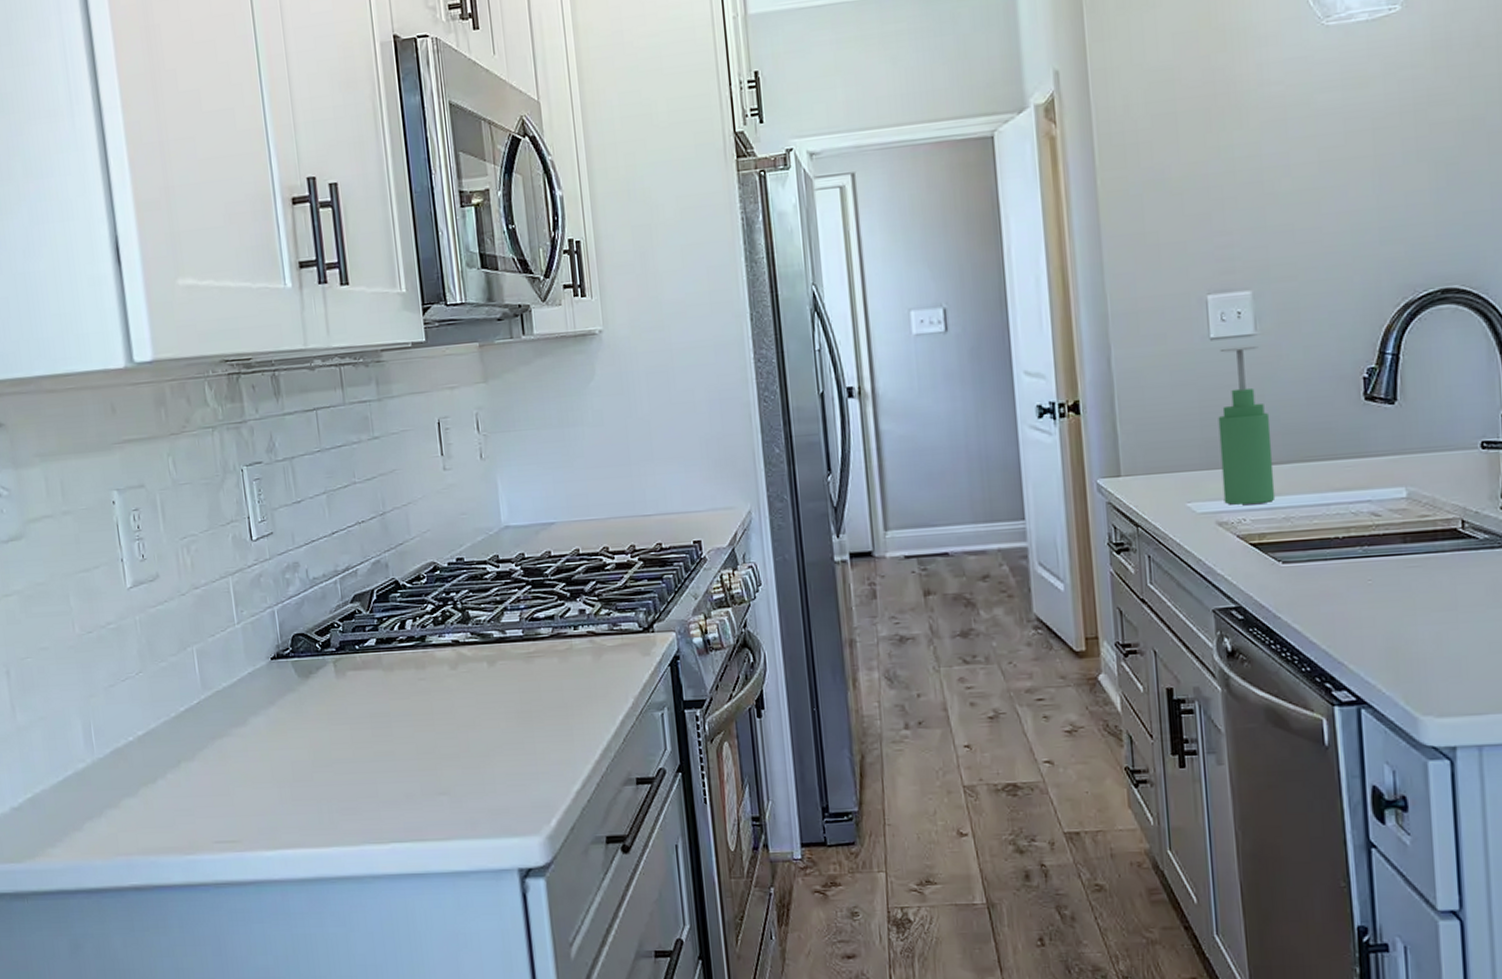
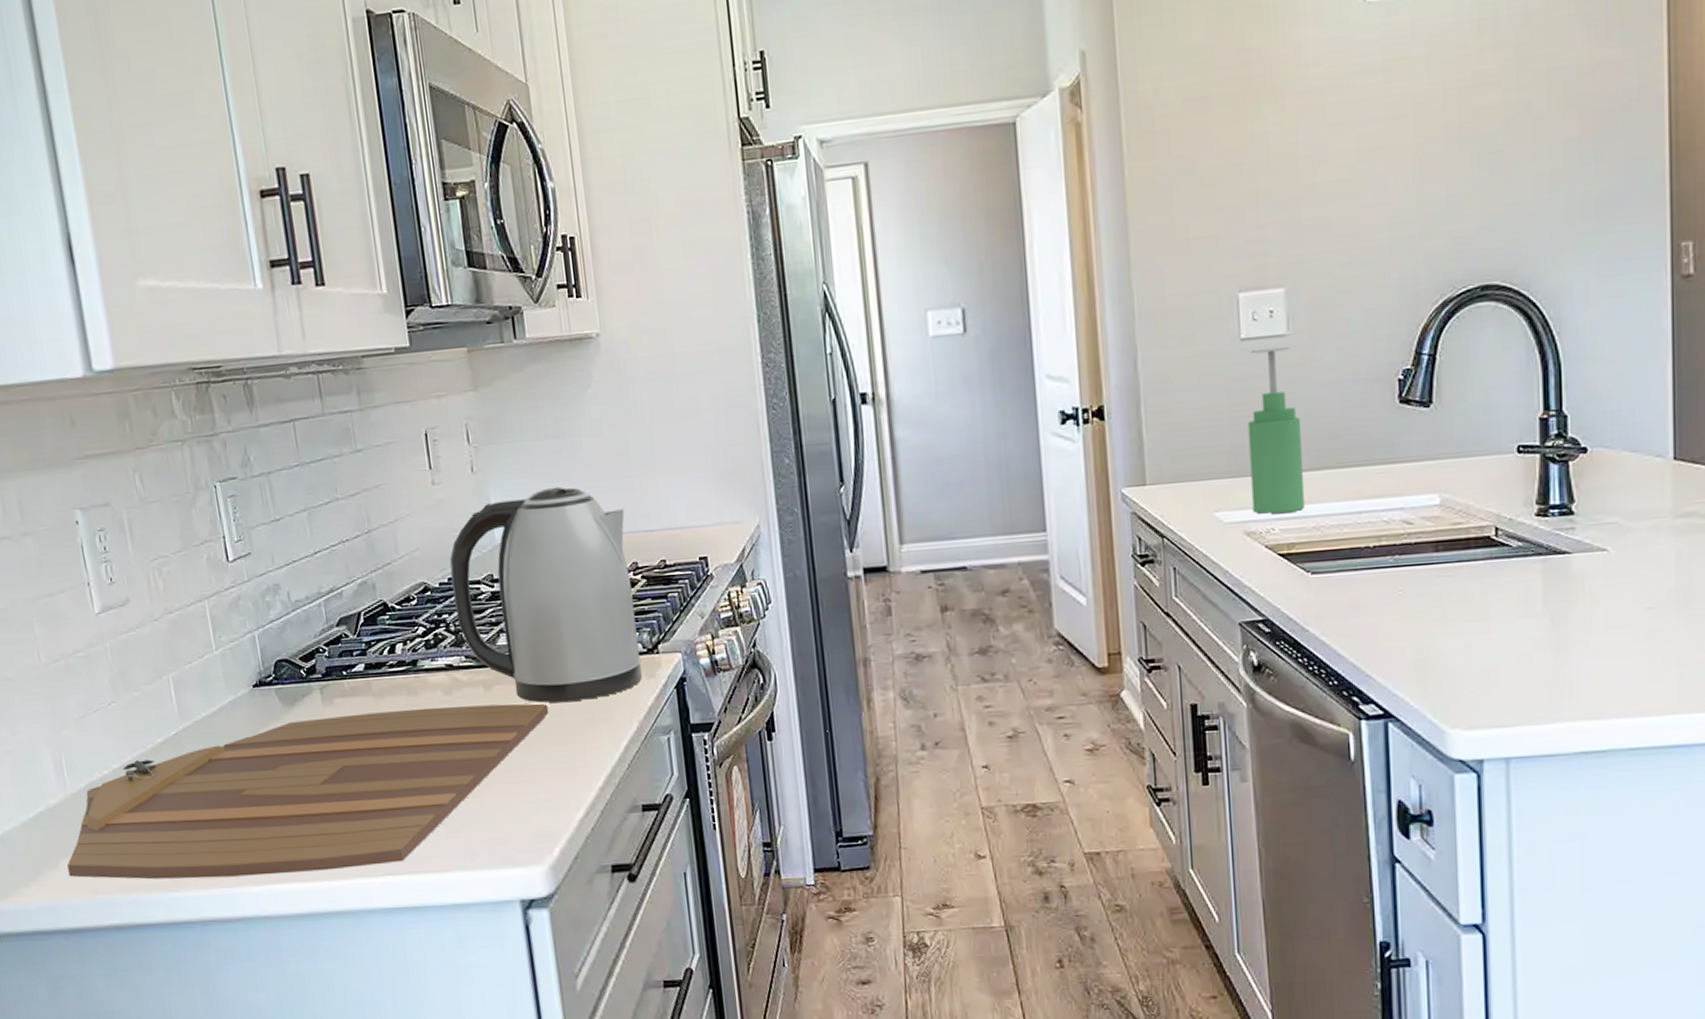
cutting board: none [92,678,549,843] -> present [67,703,549,880]
kettle: none [458,473,638,678] -> present [449,486,642,703]

